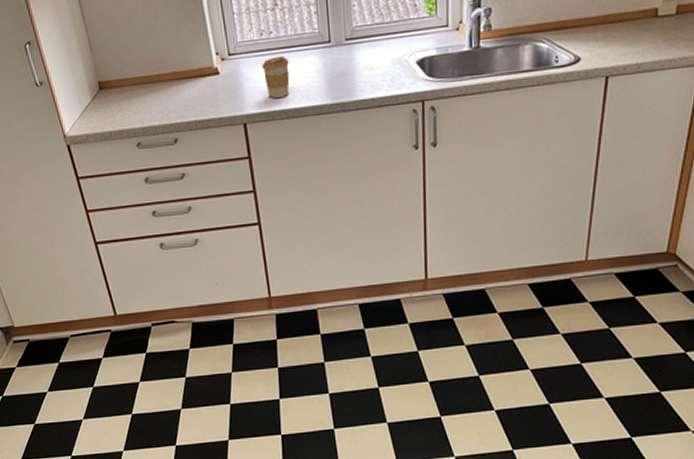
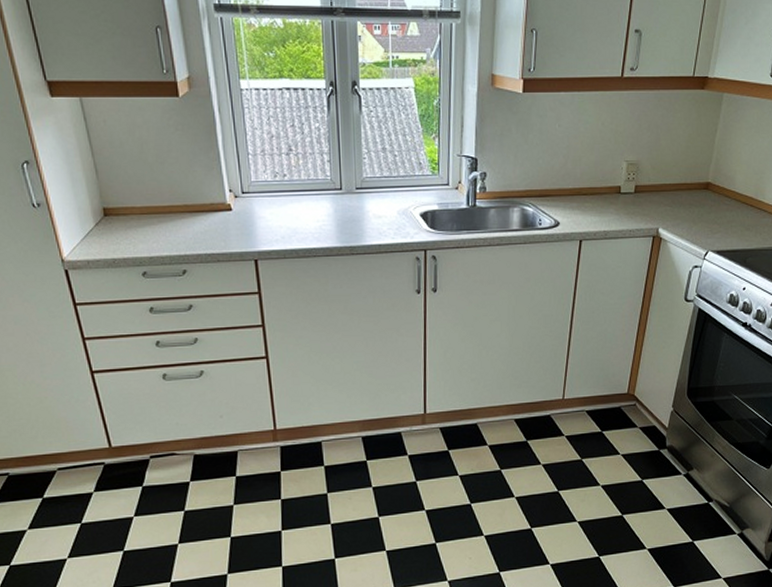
coffee cup: present [262,56,290,99] -> none [275,198,302,238]

